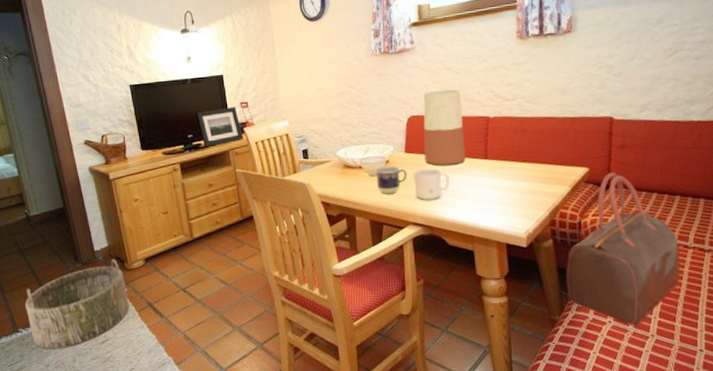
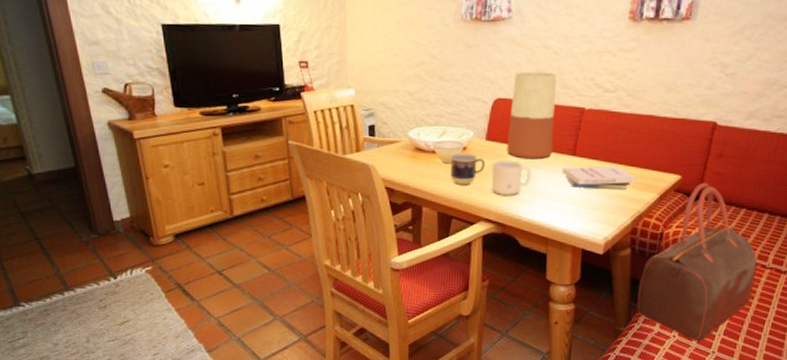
basket: present [24,259,129,349] -> none [27,232,154,328]
picture frame: present [196,107,244,147] -> none [244,65,300,111]
books: none [477,165,547,187] -> present [562,165,637,189]

